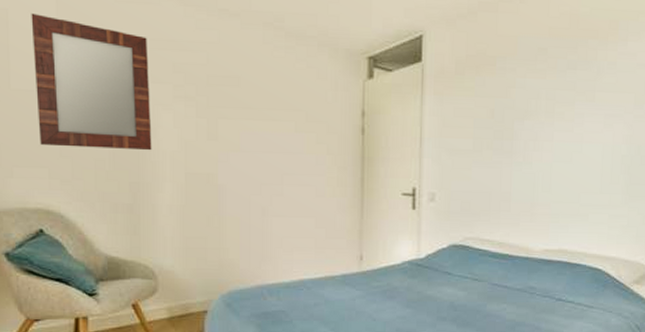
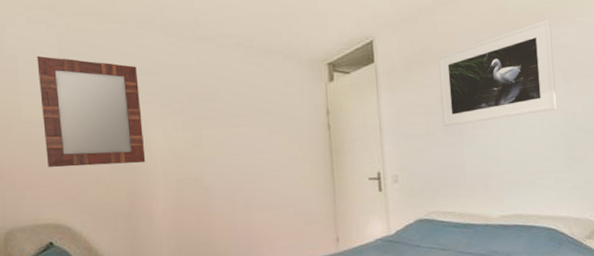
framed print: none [492,31,629,144] -> present [438,19,557,127]

